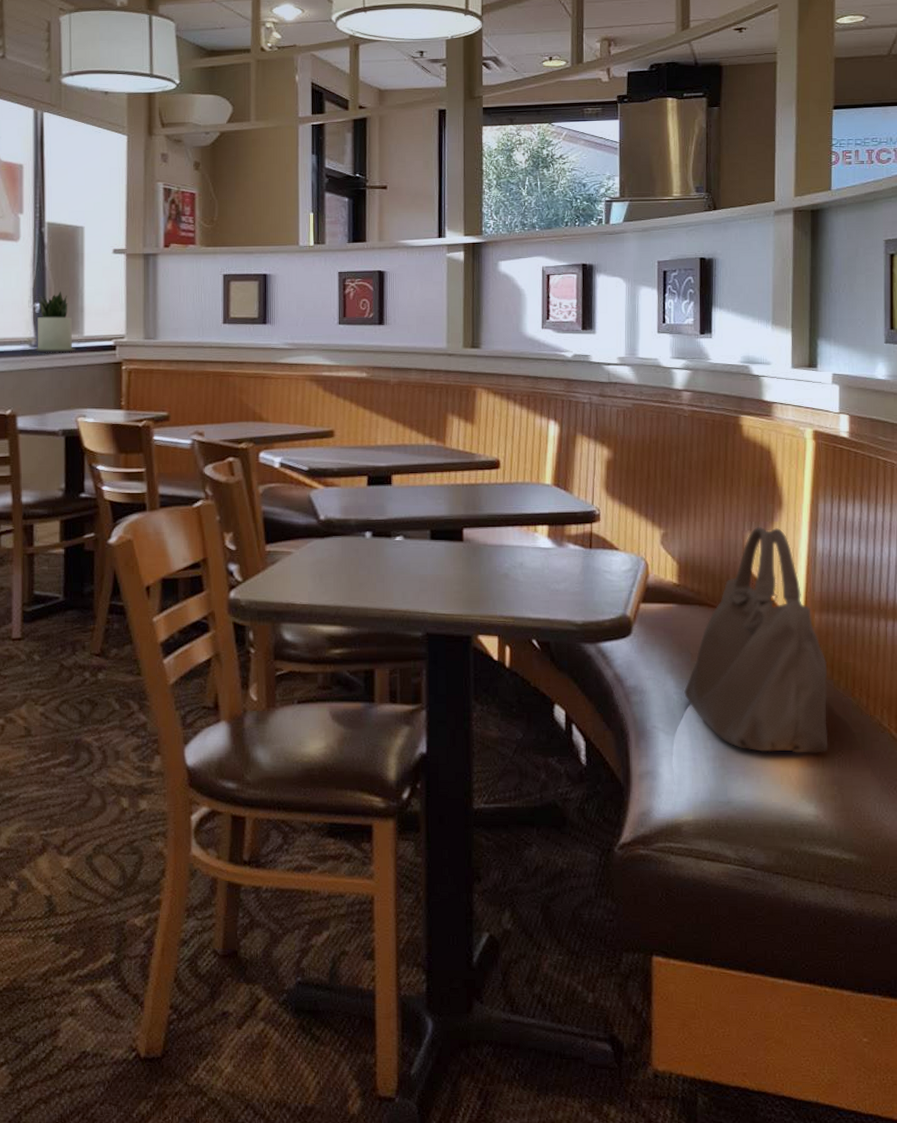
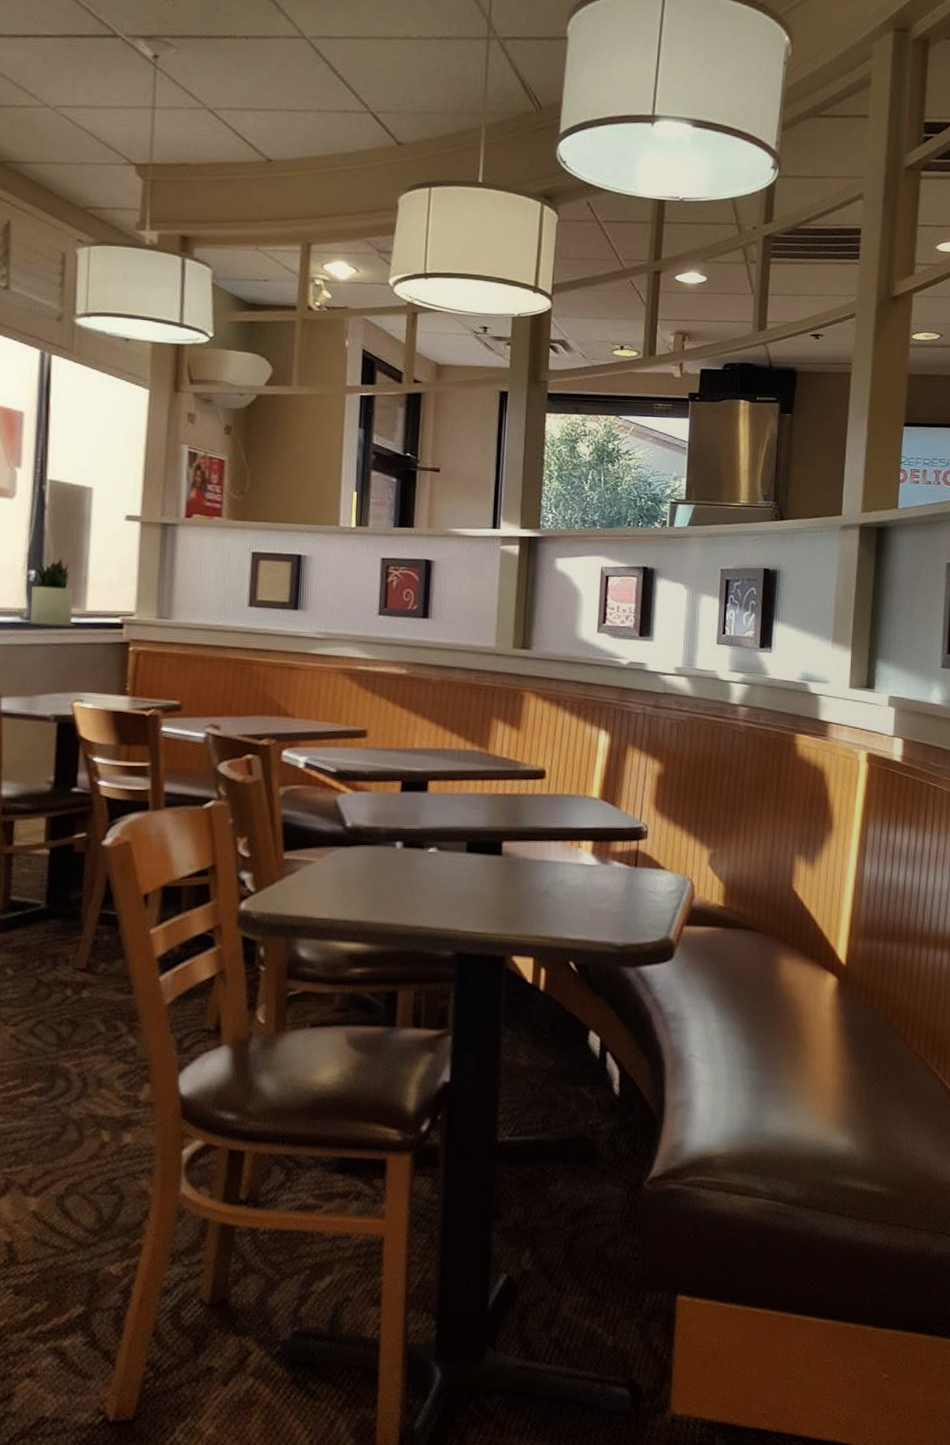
handbag: present [684,526,829,753] -> none [724,849,868,1084]

